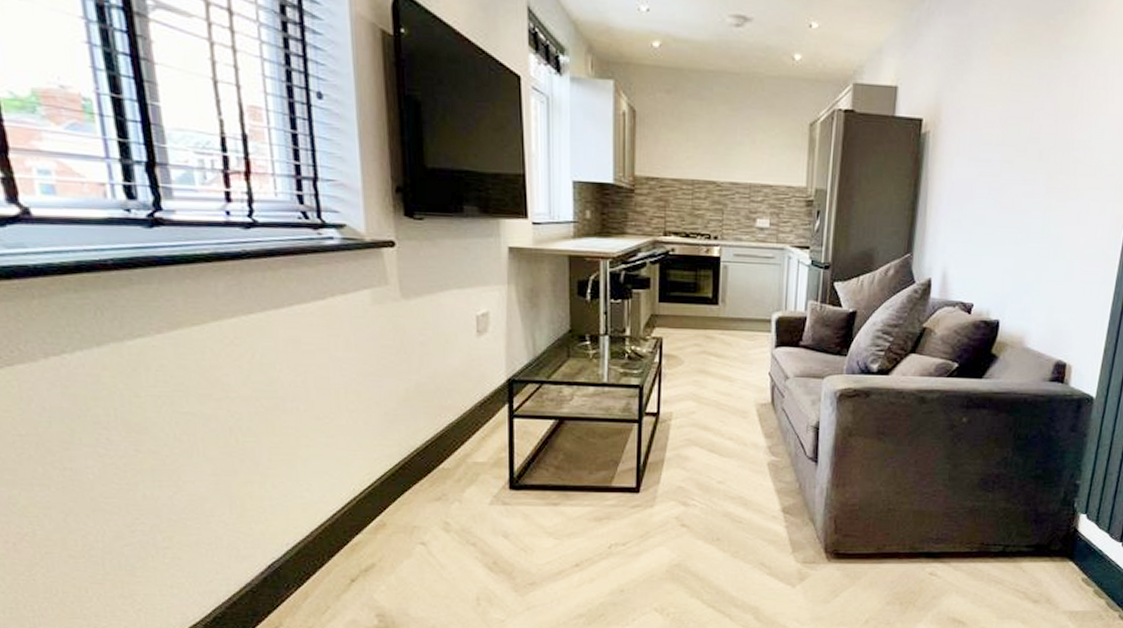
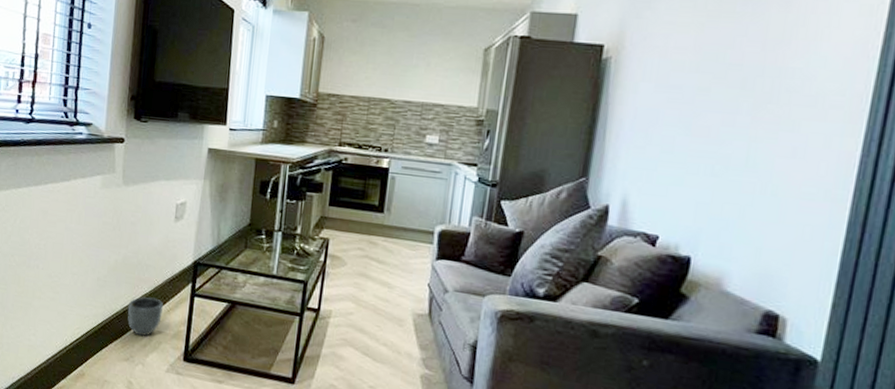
planter: none [432,425,476,471] -> present [127,297,163,337]

